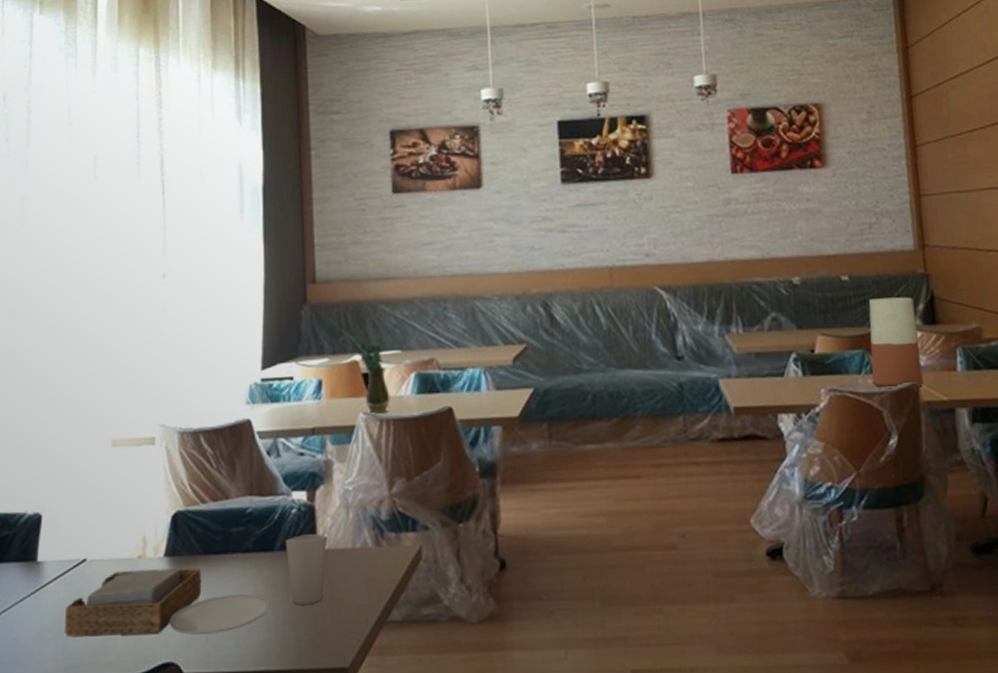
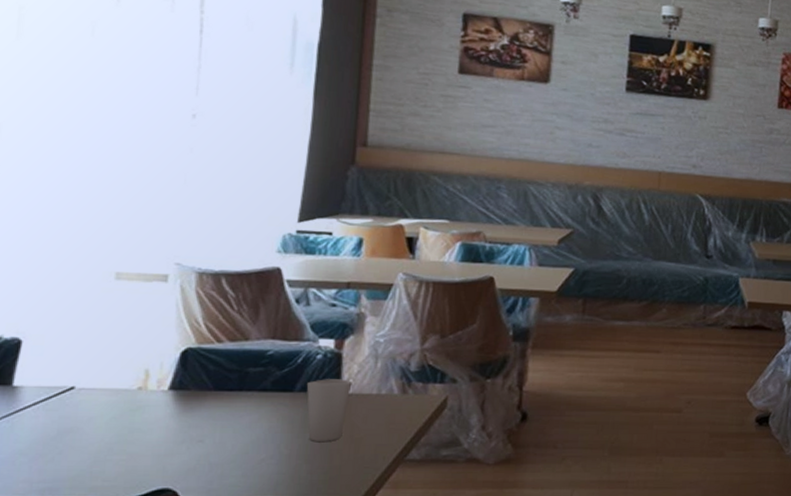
napkin holder: present [64,567,202,638] -> none [42,401,211,463]
plate: present [169,593,270,635] -> none [168,428,284,464]
vase: present [358,341,390,414] -> none [404,208,433,276]

